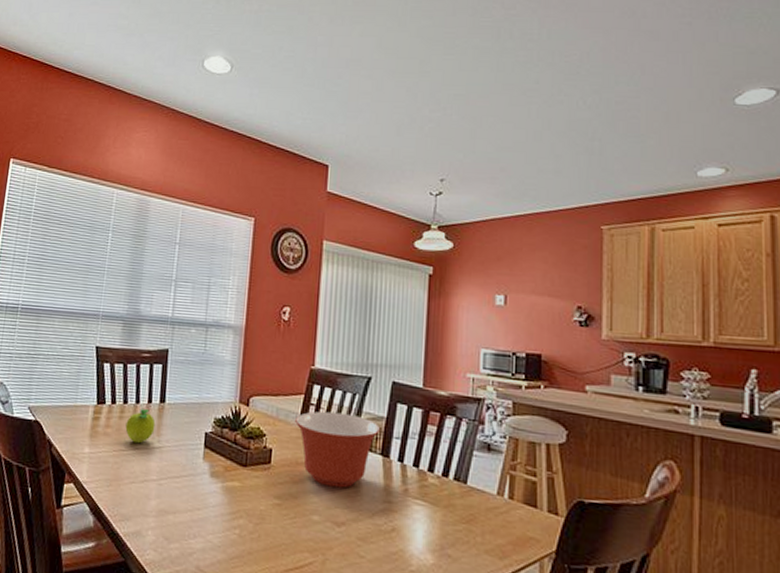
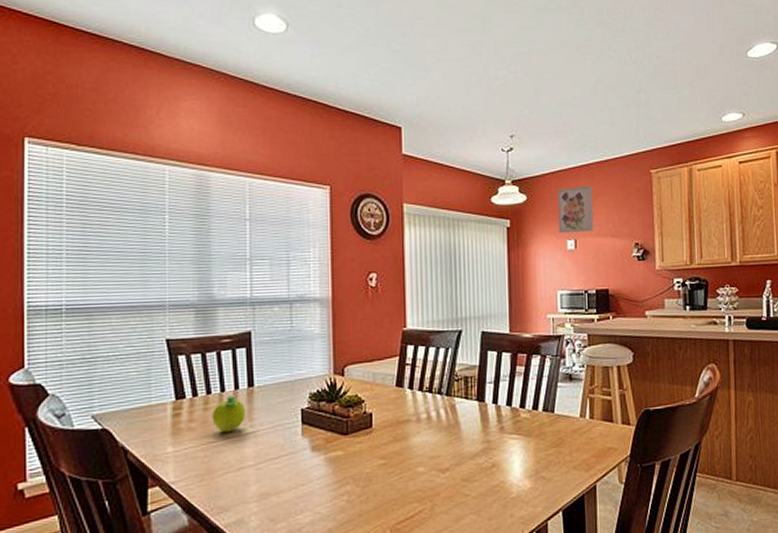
mixing bowl: present [295,411,380,488] -> none [392,367,474,439]
wall art: none [487,237,529,288] -> present [557,185,594,234]

